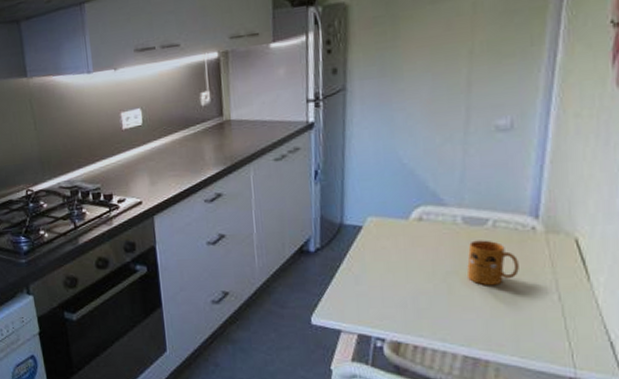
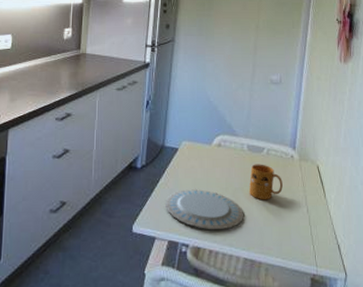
plate: none [350,274,462,323] -> present [165,189,244,230]

